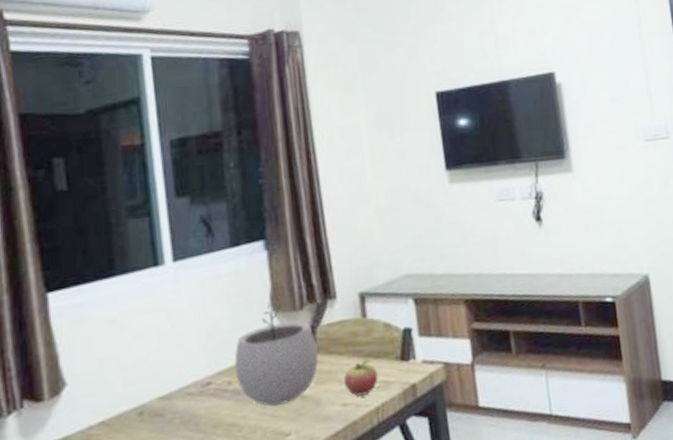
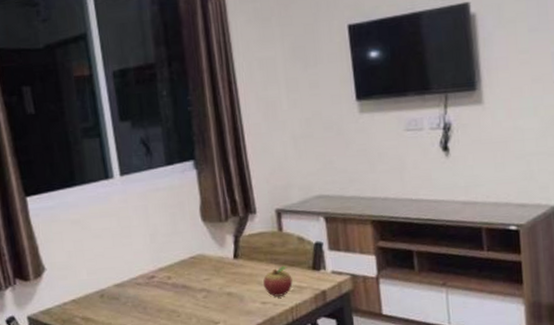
plant pot: present [233,302,319,407] -> none [172,213,242,300]

